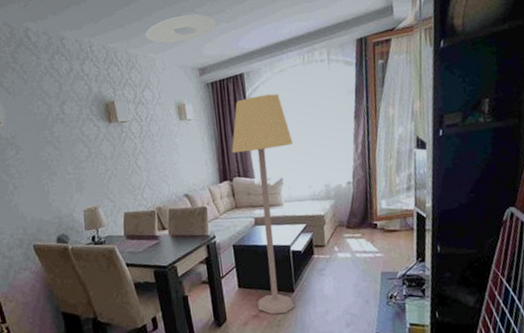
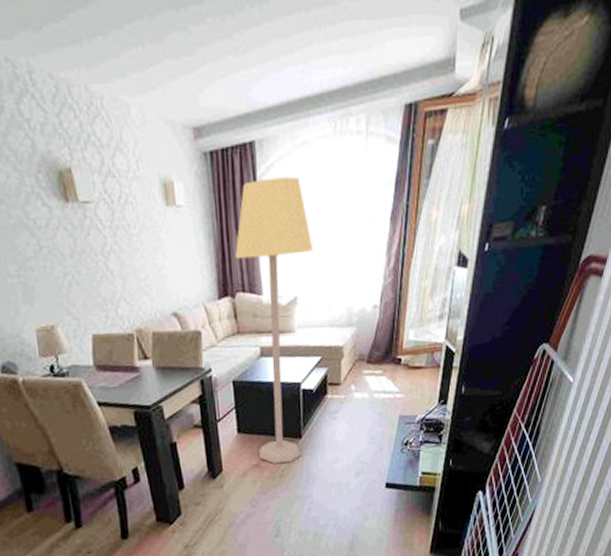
ceiling light: present [145,14,217,44] -> none [114,36,220,81]

